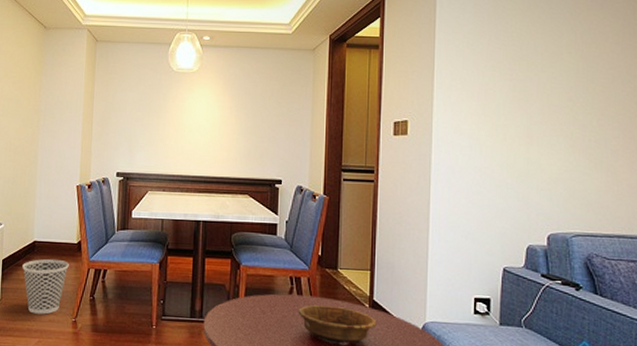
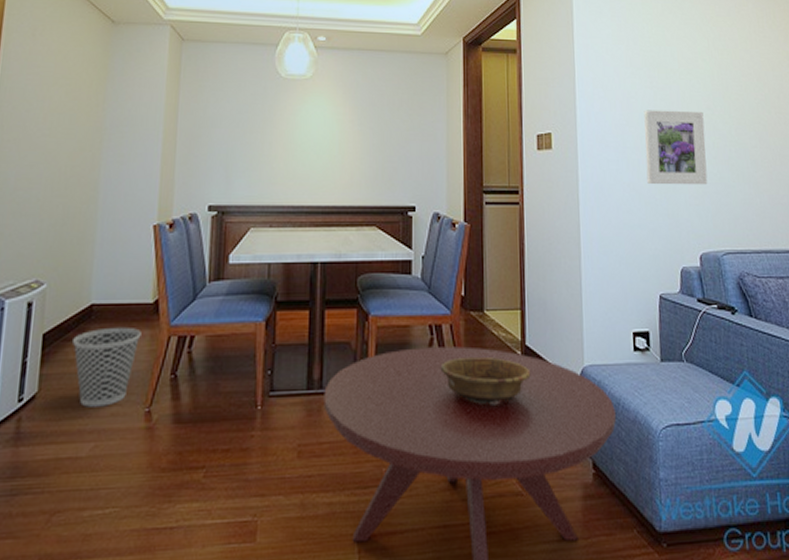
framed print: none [499,100,564,172] -> present [644,110,708,185]

